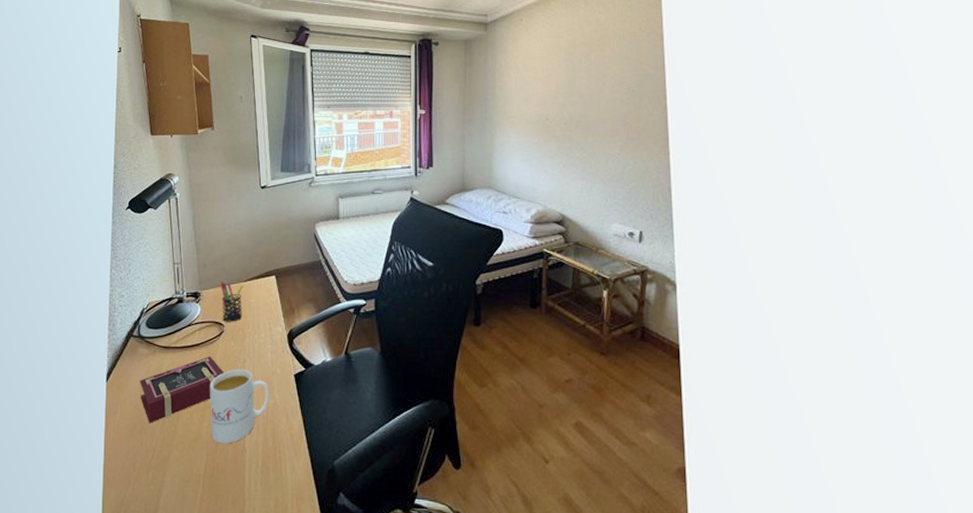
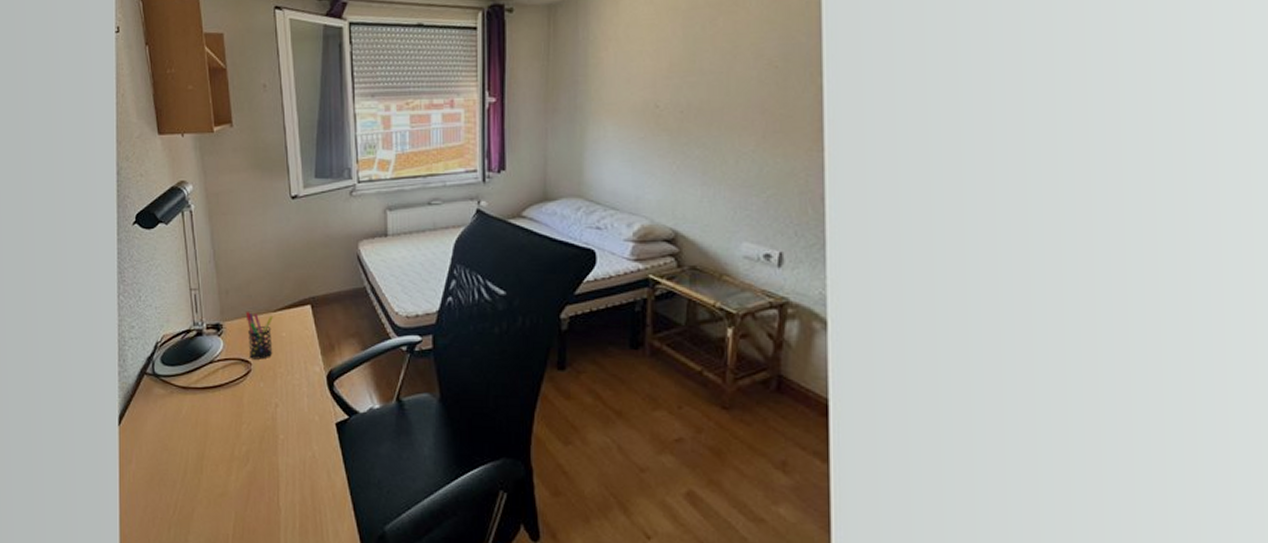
book: present [140,356,224,423] -> none [156,399,253,475]
mug: present [210,368,269,444] -> none [237,414,306,501]

